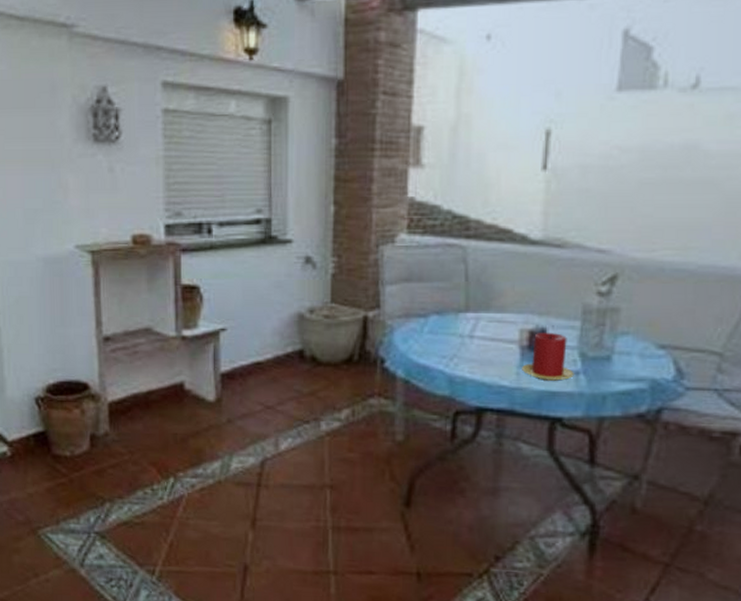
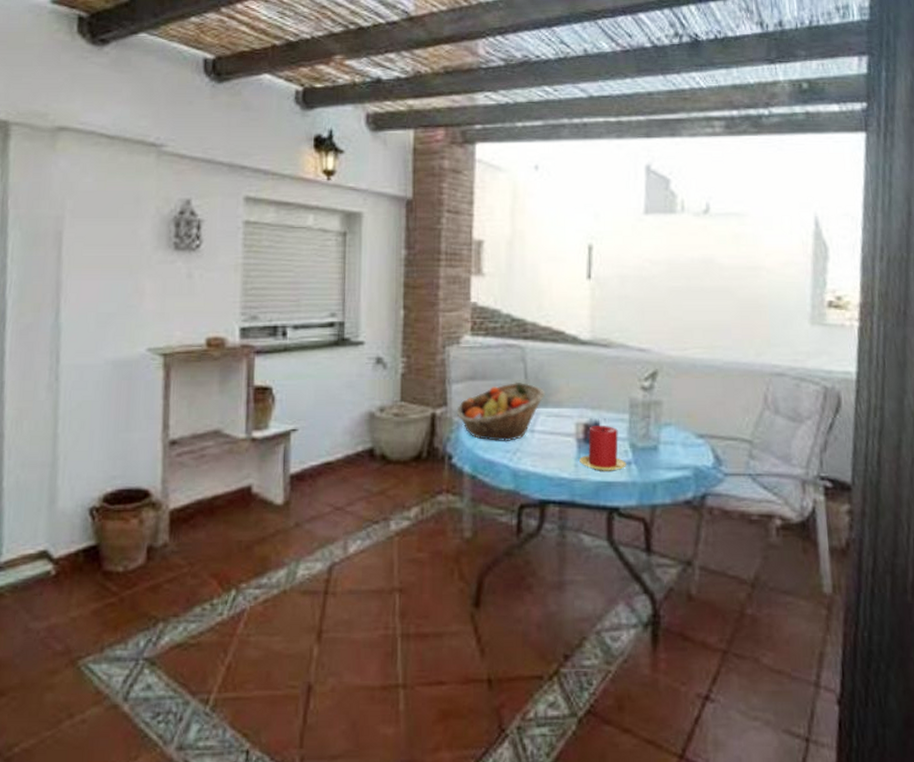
fruit basket: none [390,284,487,347] -> present [456,381,545,441]

